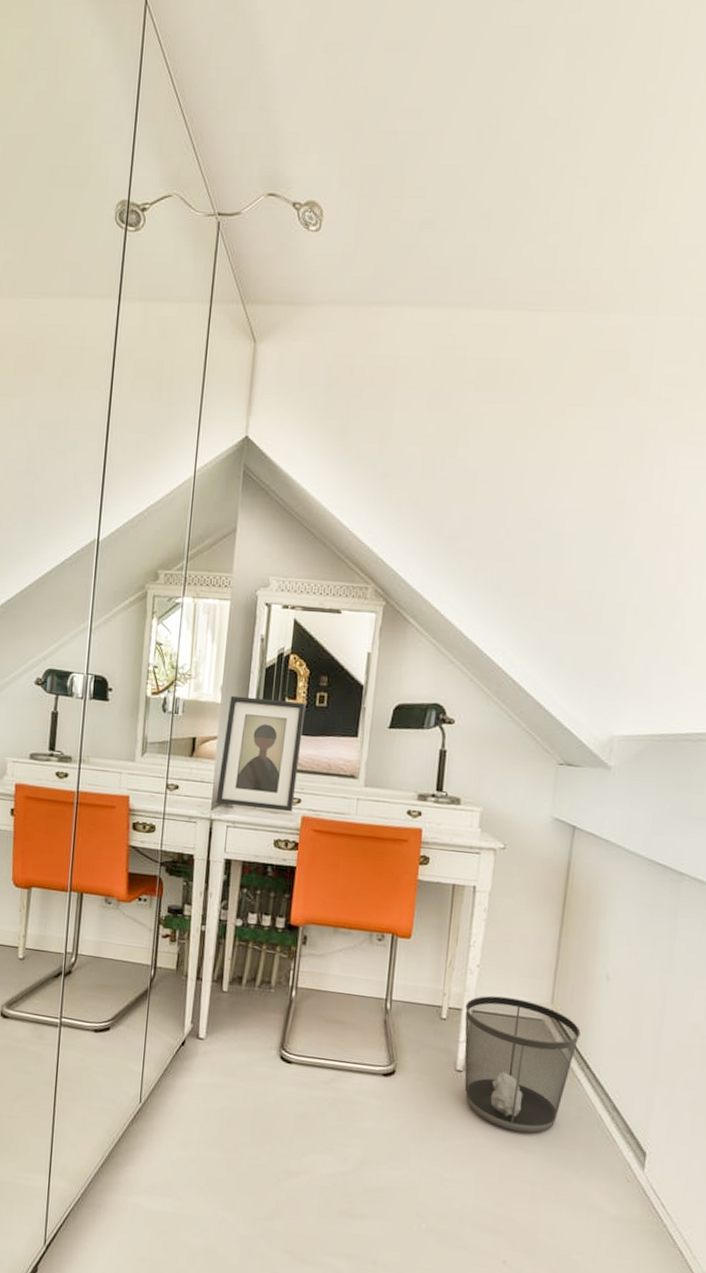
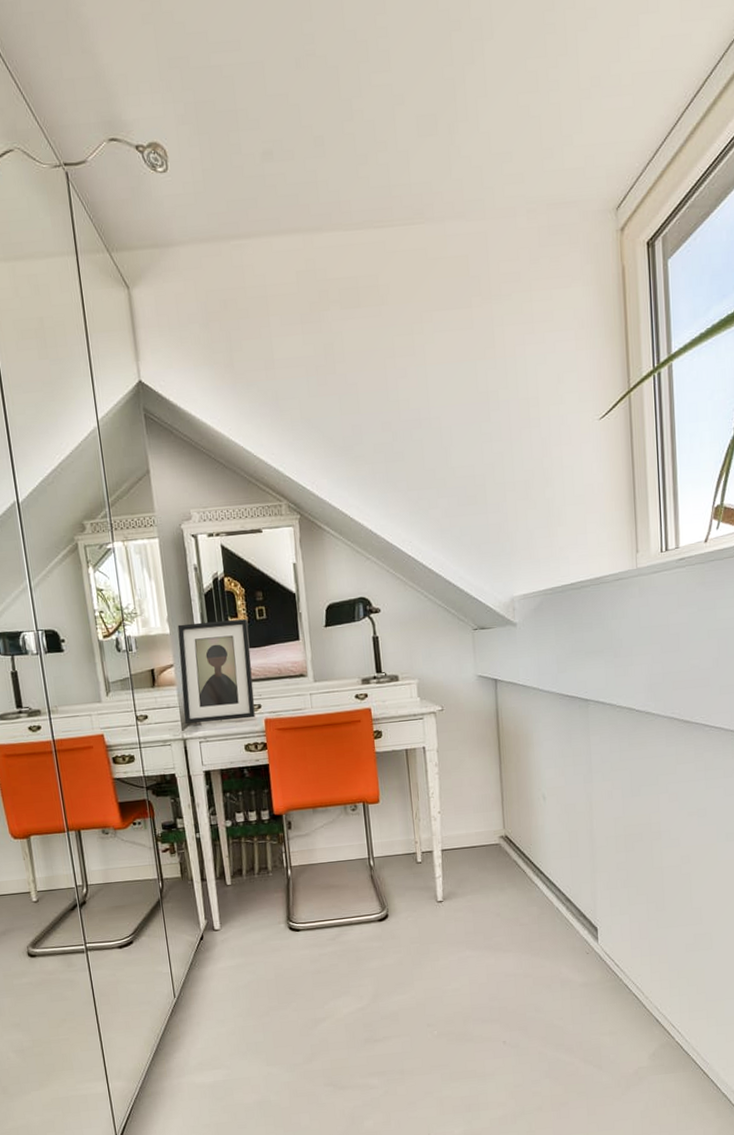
waste bin: present [464,995,581,1134] -> none [435,831,531,939]

